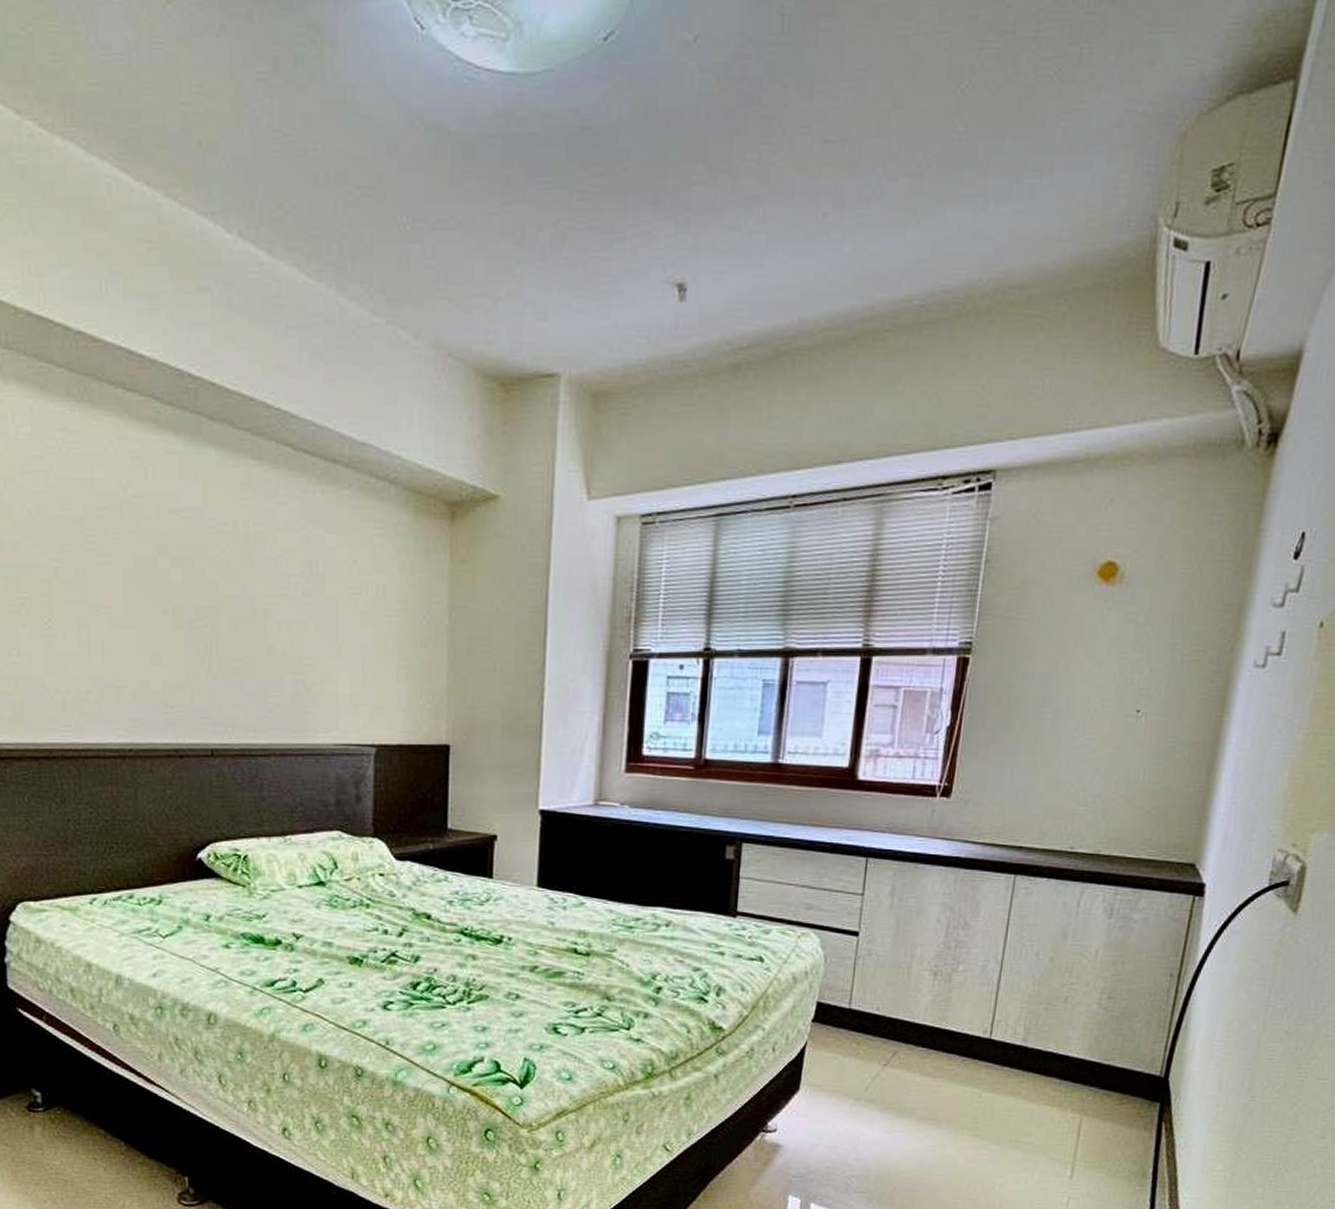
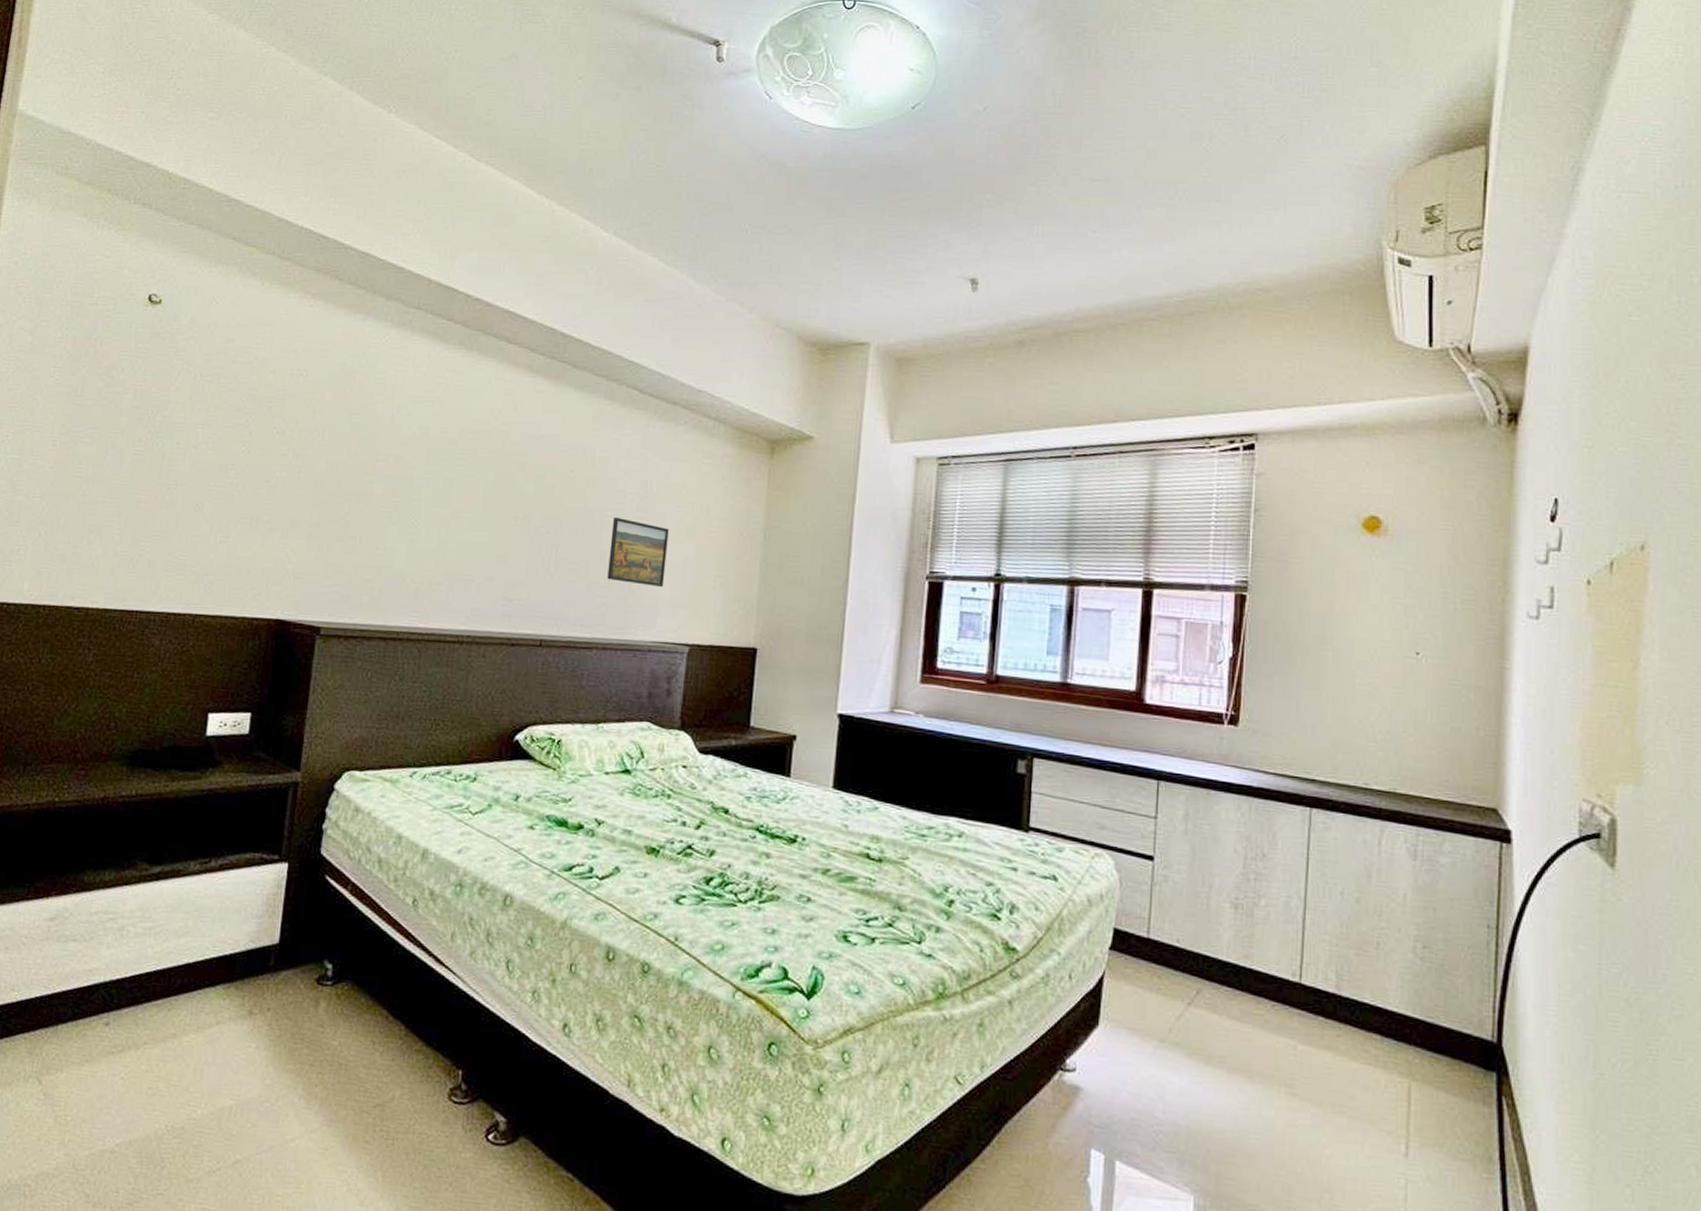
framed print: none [277,605,342,684] -> present [607,518,669,588]

